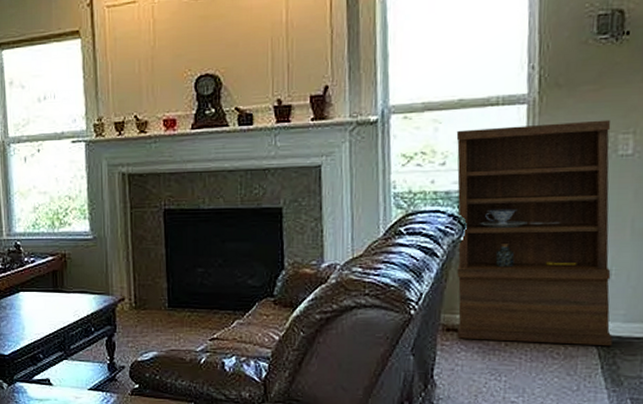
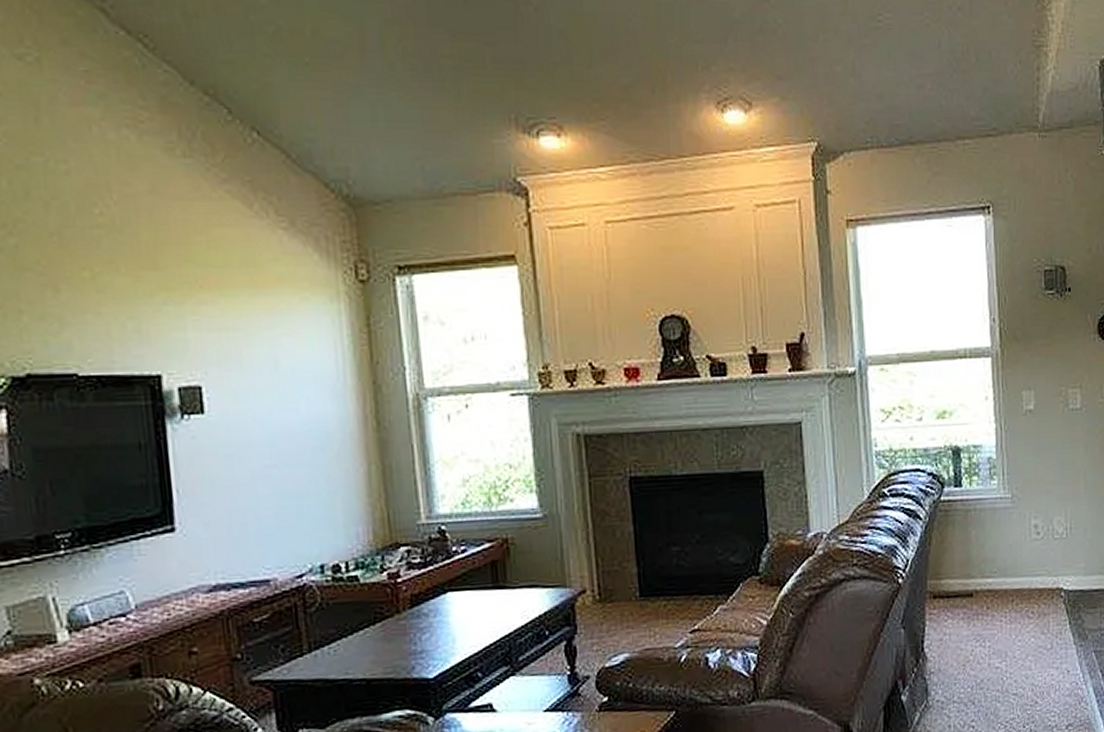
bookshelf: present [456,119,612,346] -> none [930,374,1076,606]

